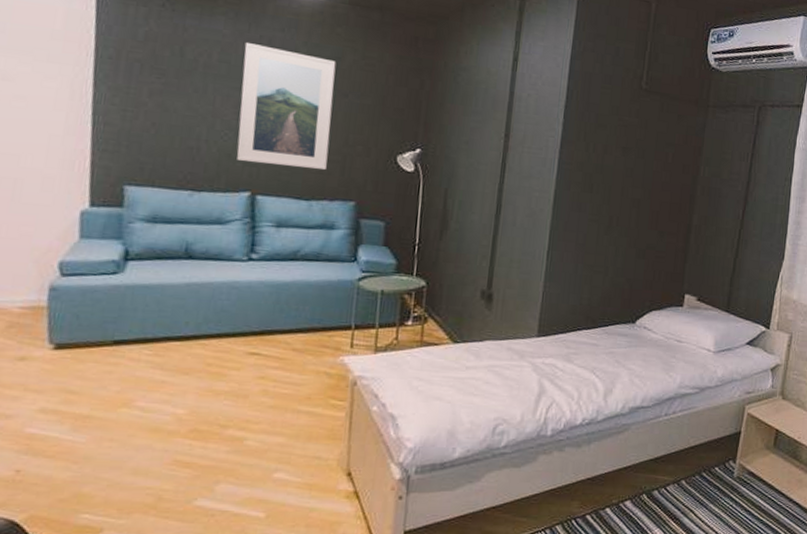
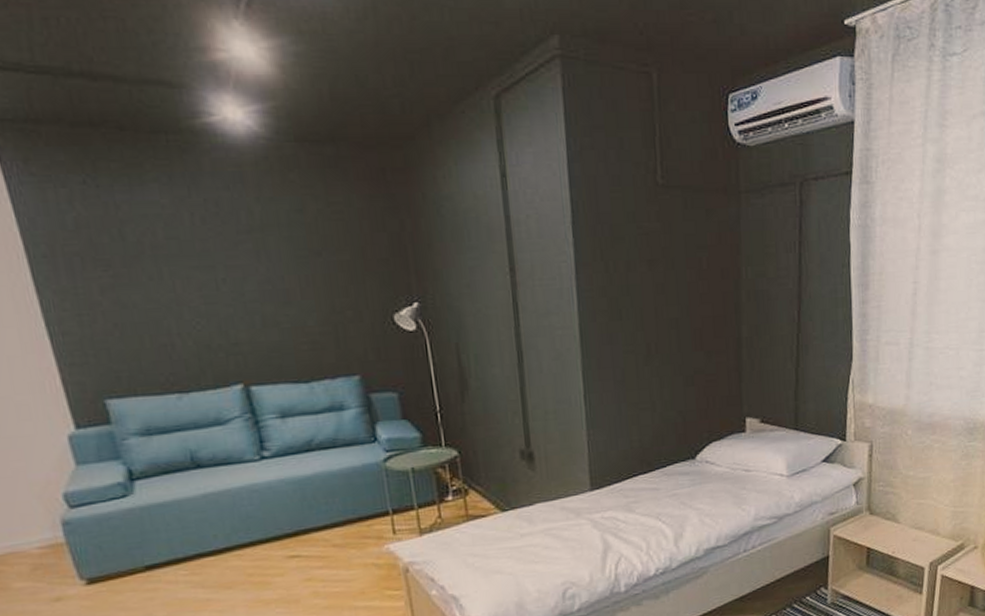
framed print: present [237,42,337,170] -> none [189,210,318,350]

